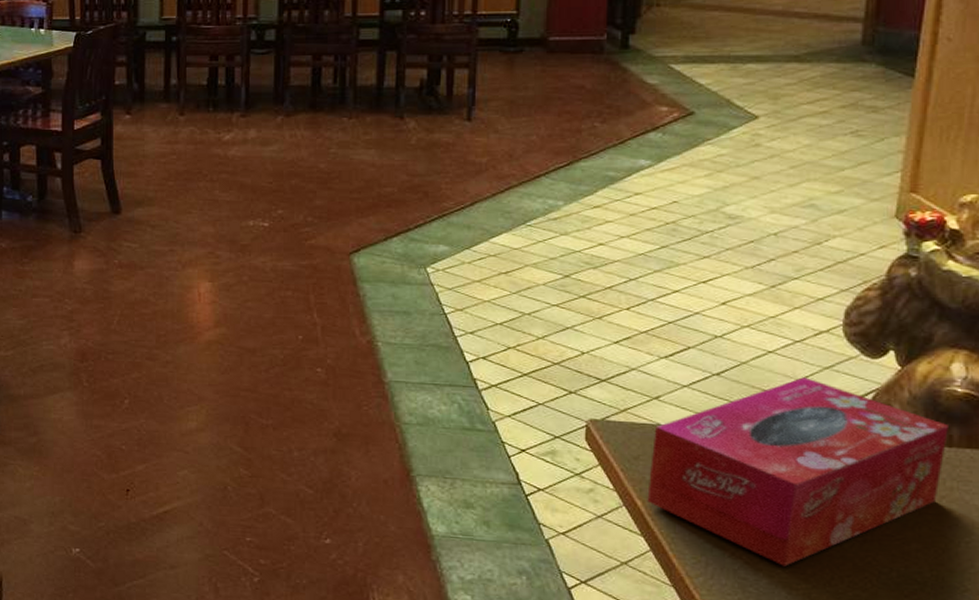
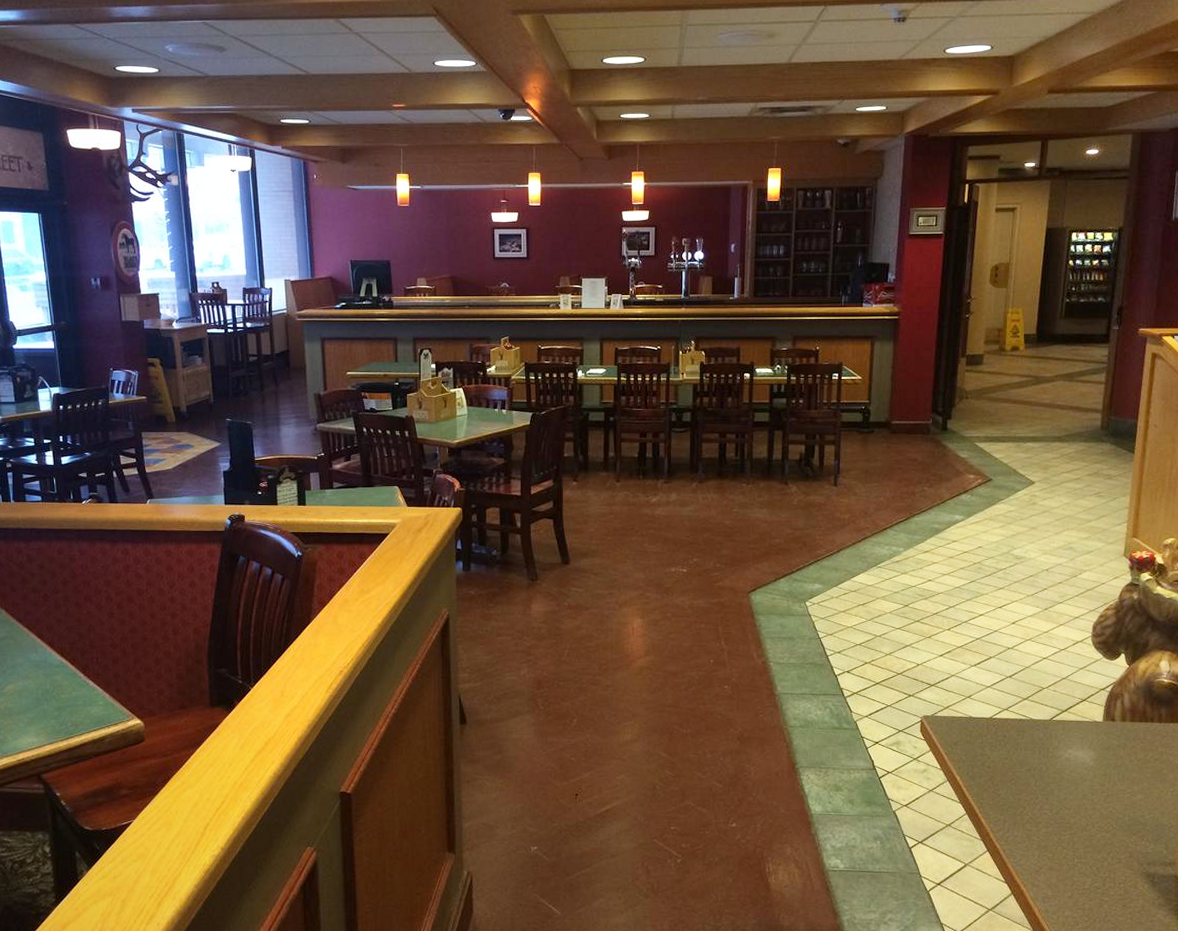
tissue box: present [647,377,948,567] -> none [963,676,1159,819]

